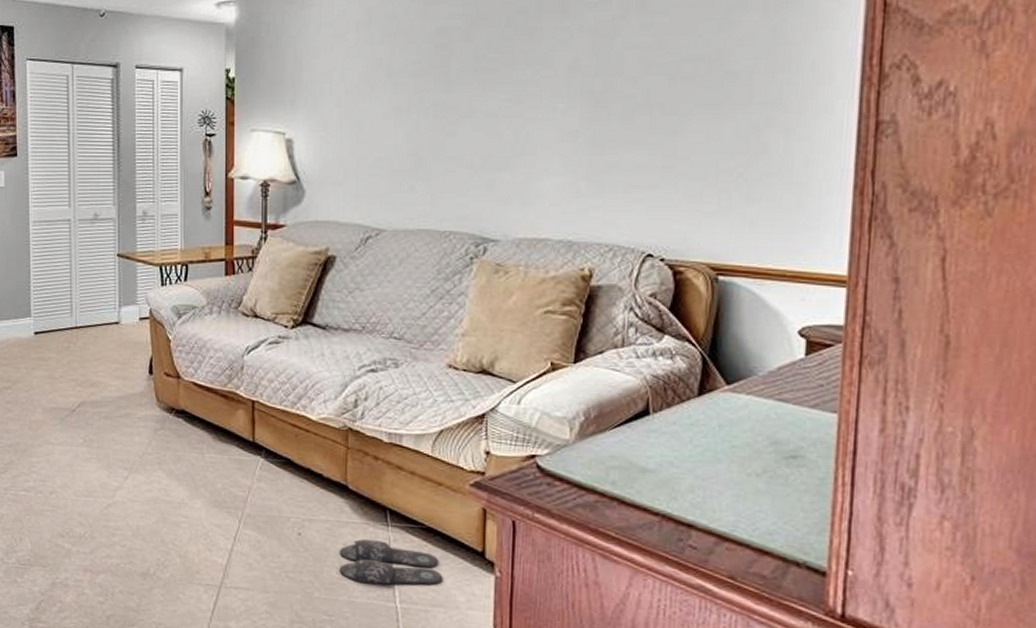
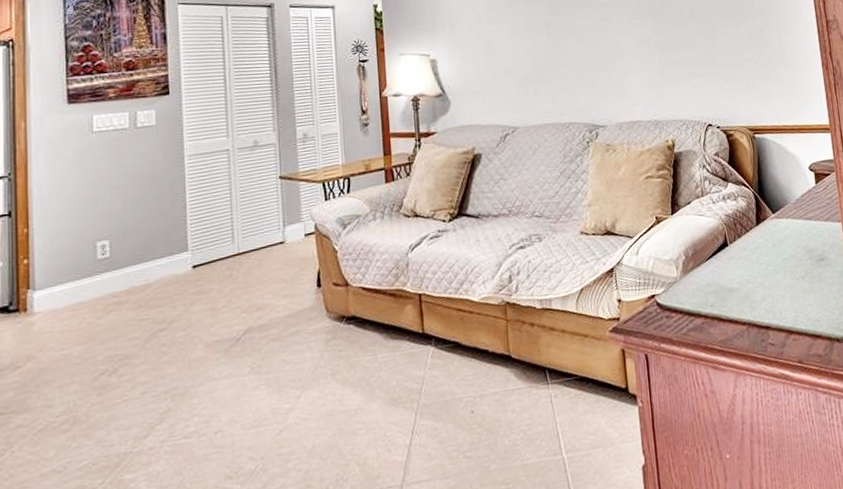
slippers: present [339,539,443,586] -> none [509,399,598,445]

